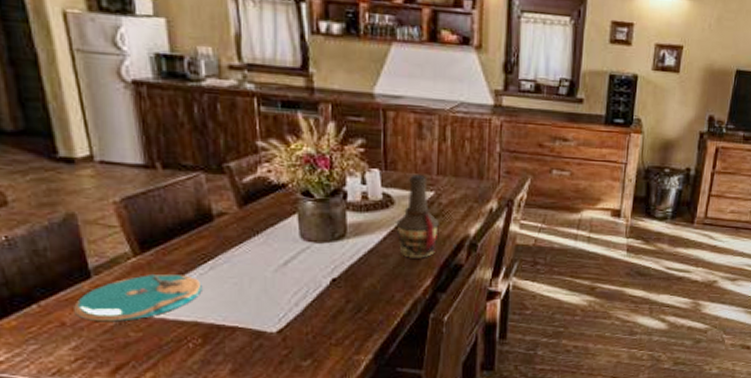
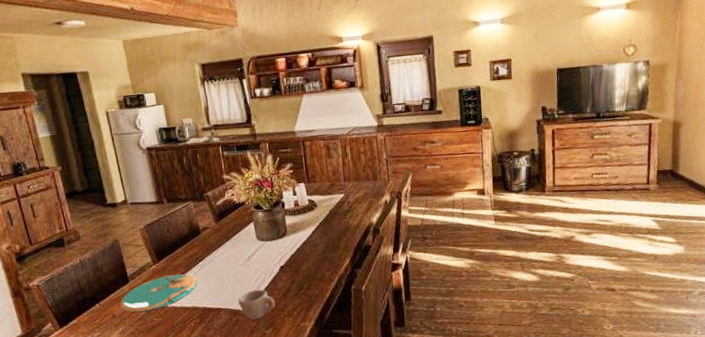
cup: none [263,307,318,346] -> present [238,289,275,320]
bottle: present [396,174,439,258] -> none [320,182,350,245]

